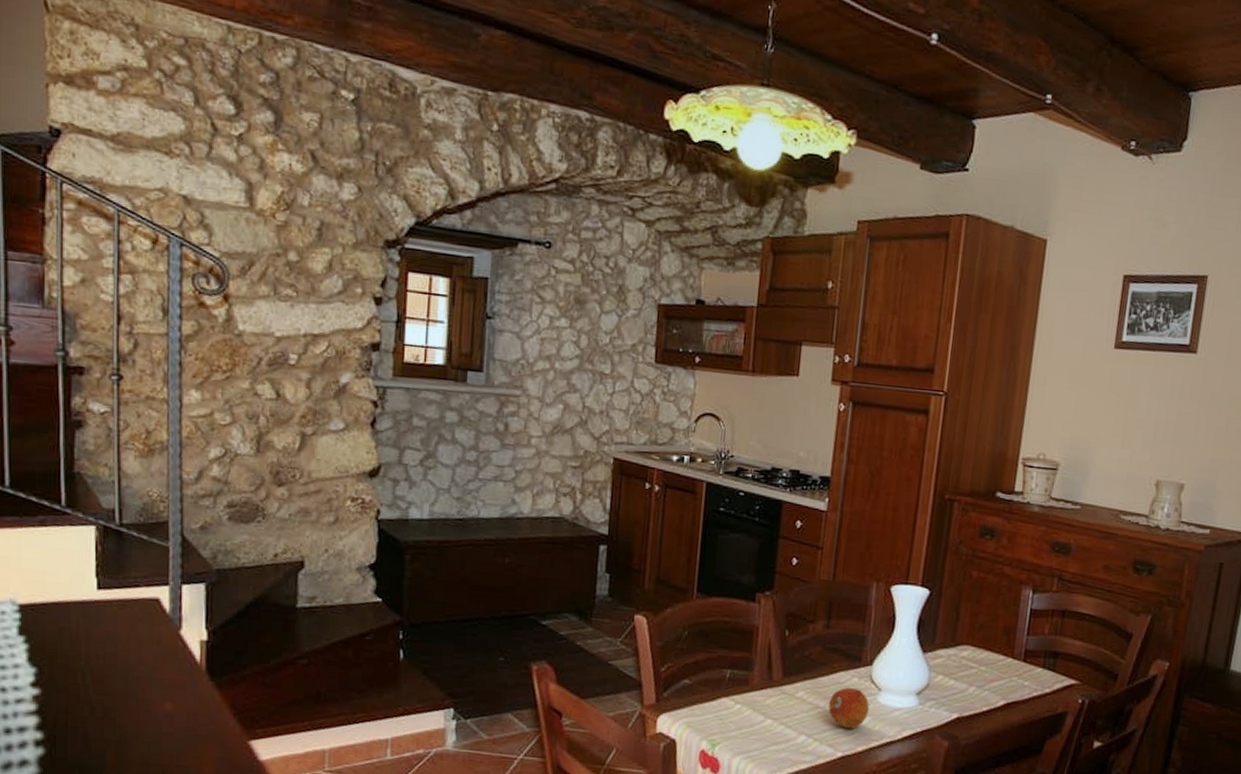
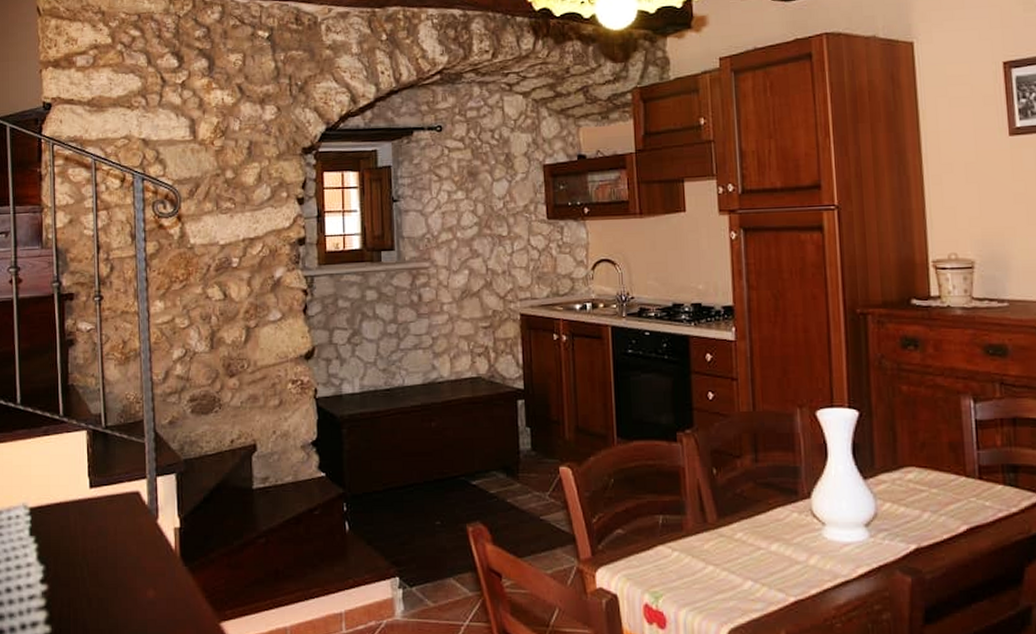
fruit: present [828,687,870,729] -> none [771,524,816,570]

